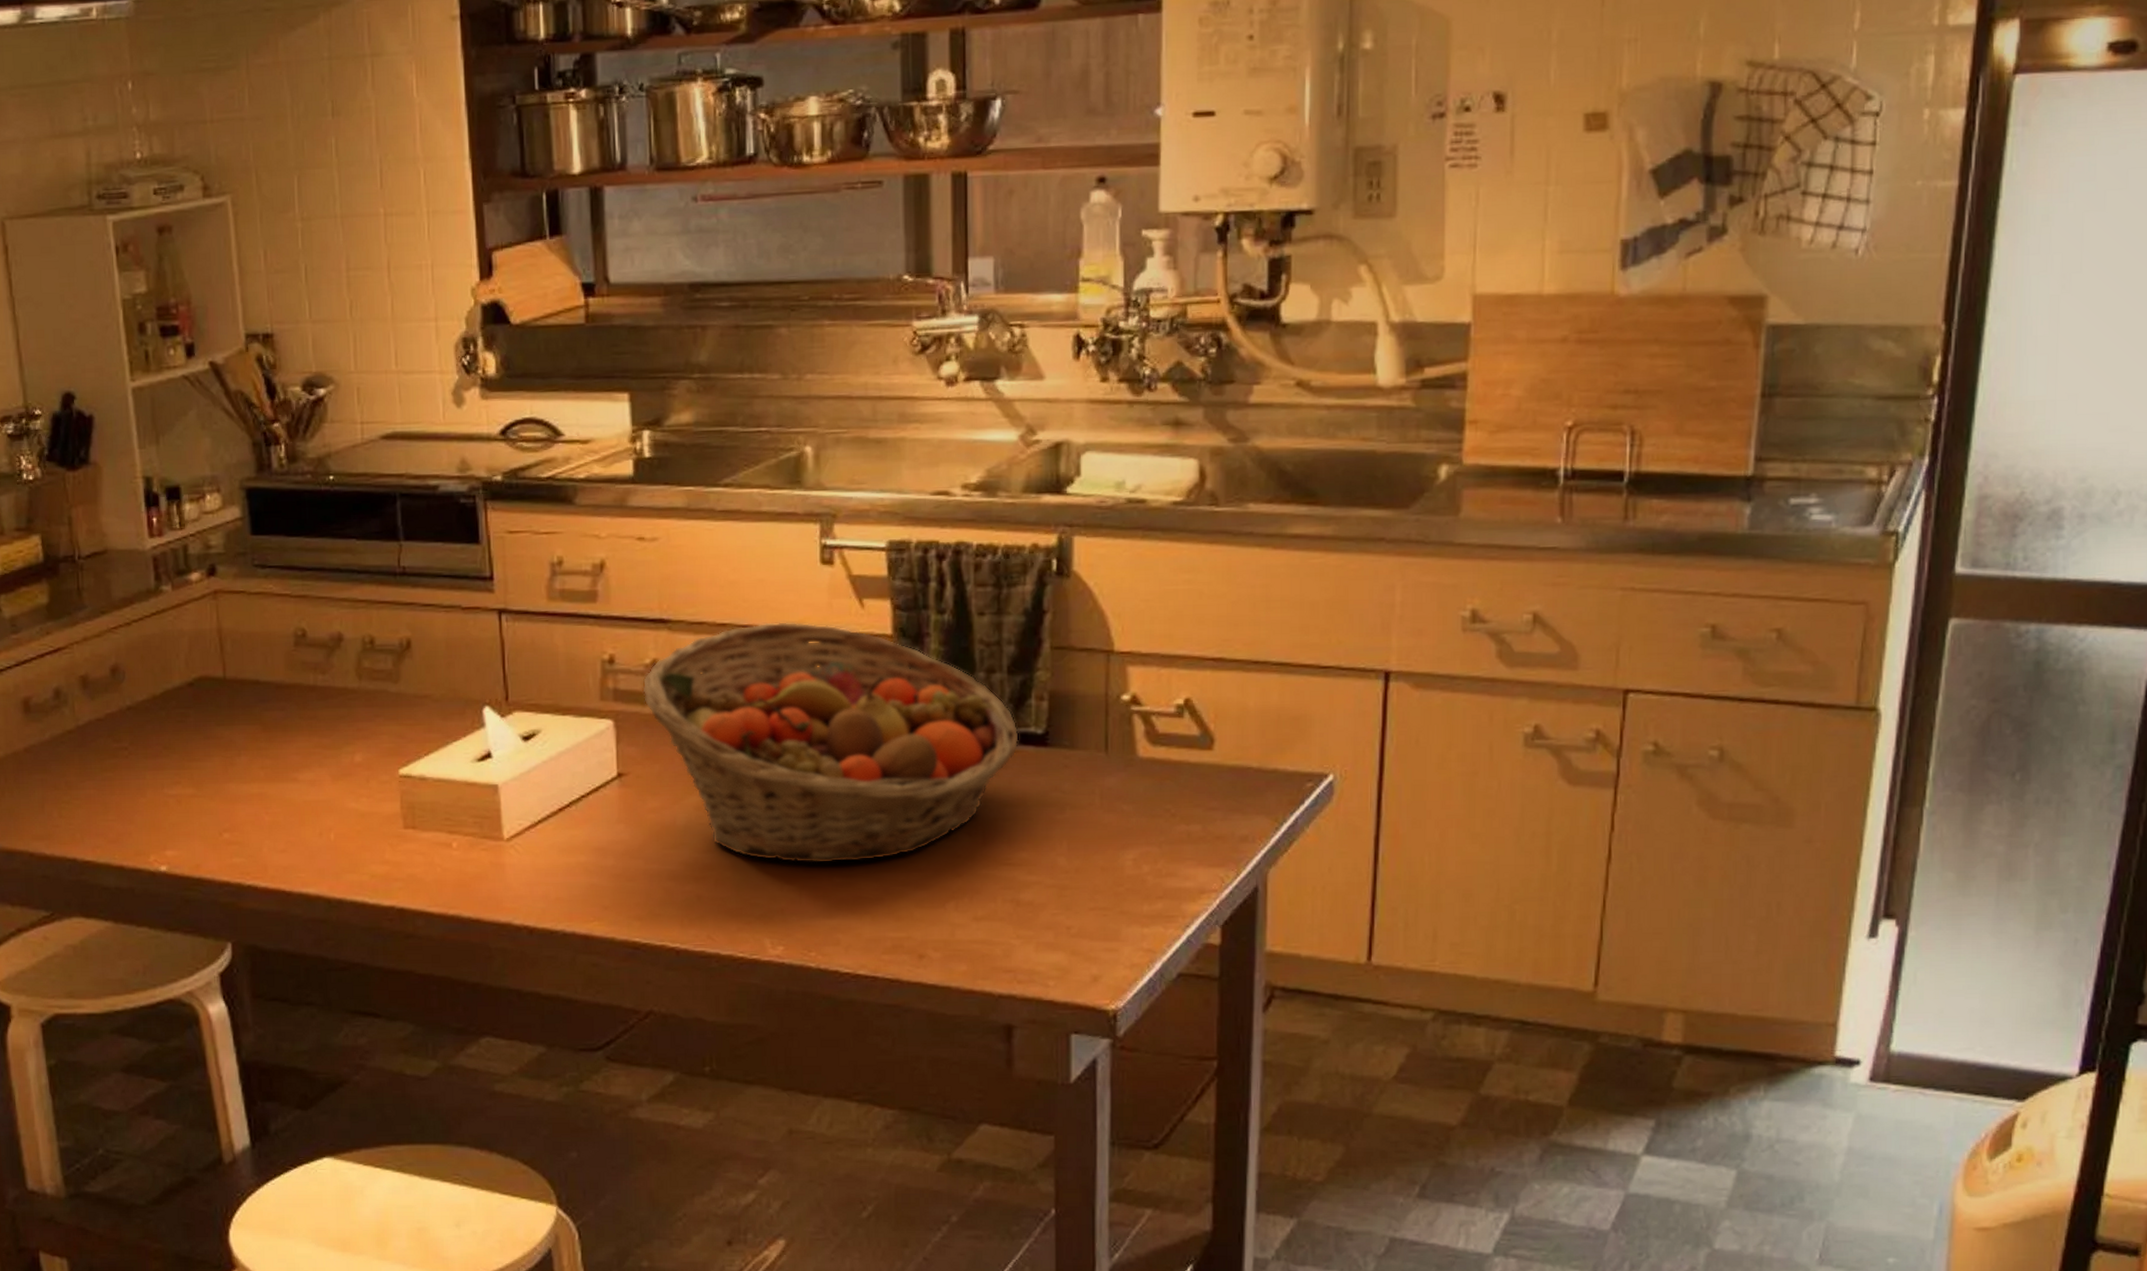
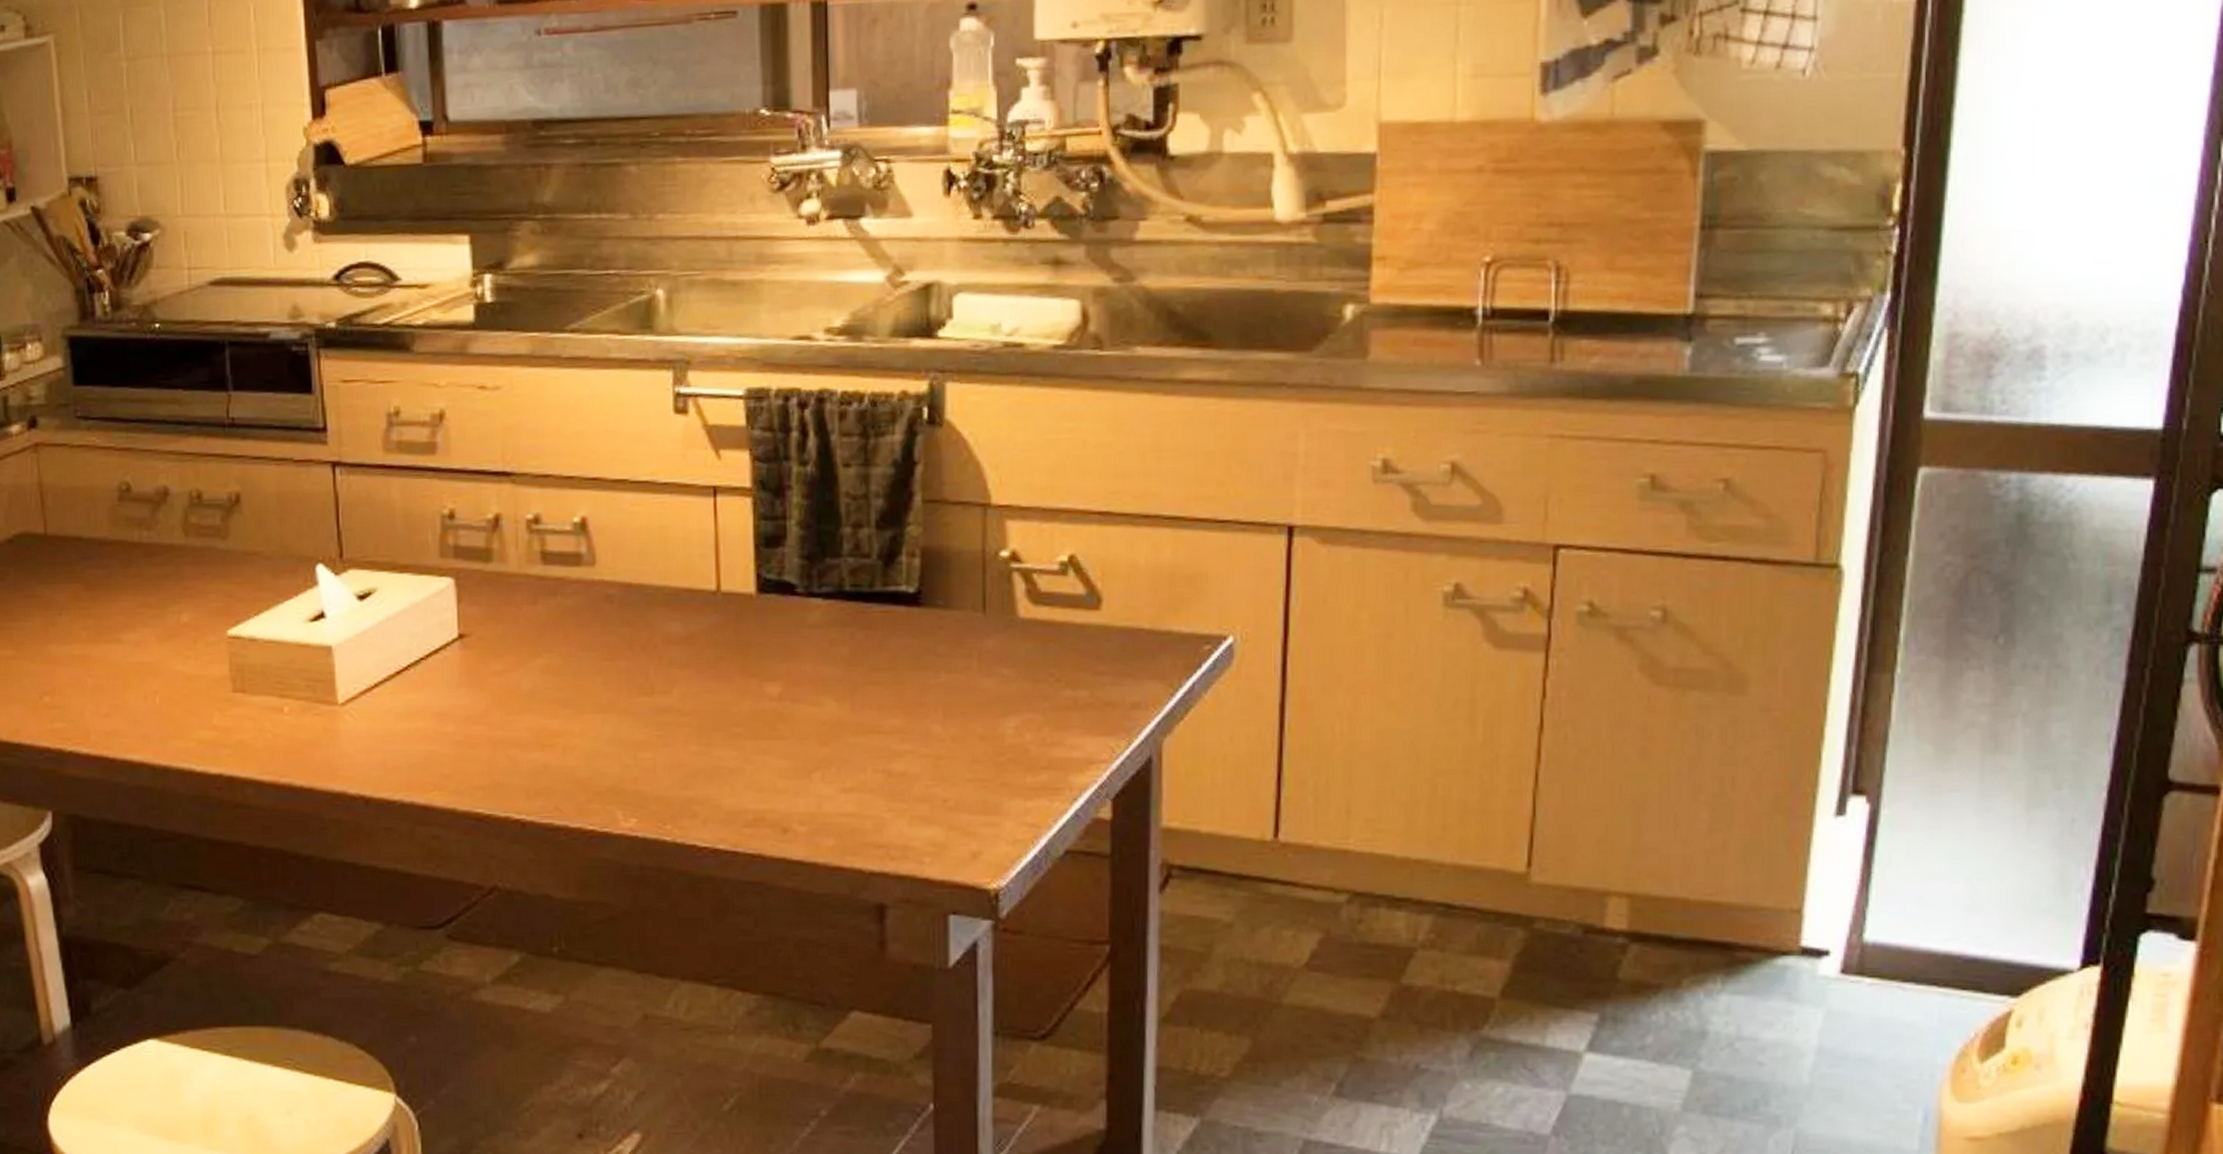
fruit basket: present [642,622,1019,864] -> none [485,474,889,731]

